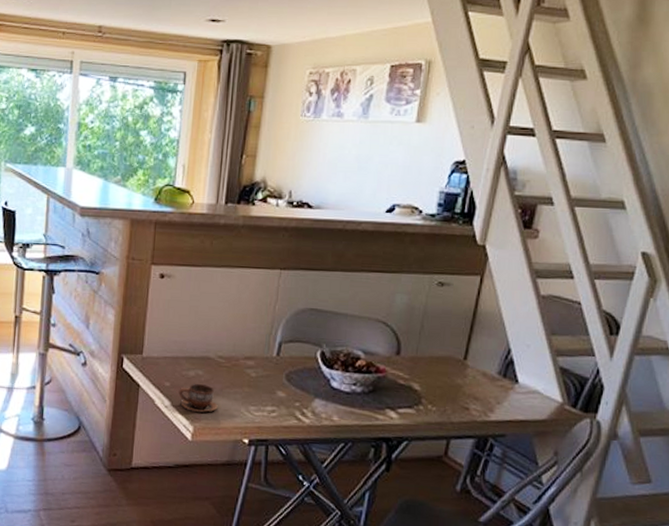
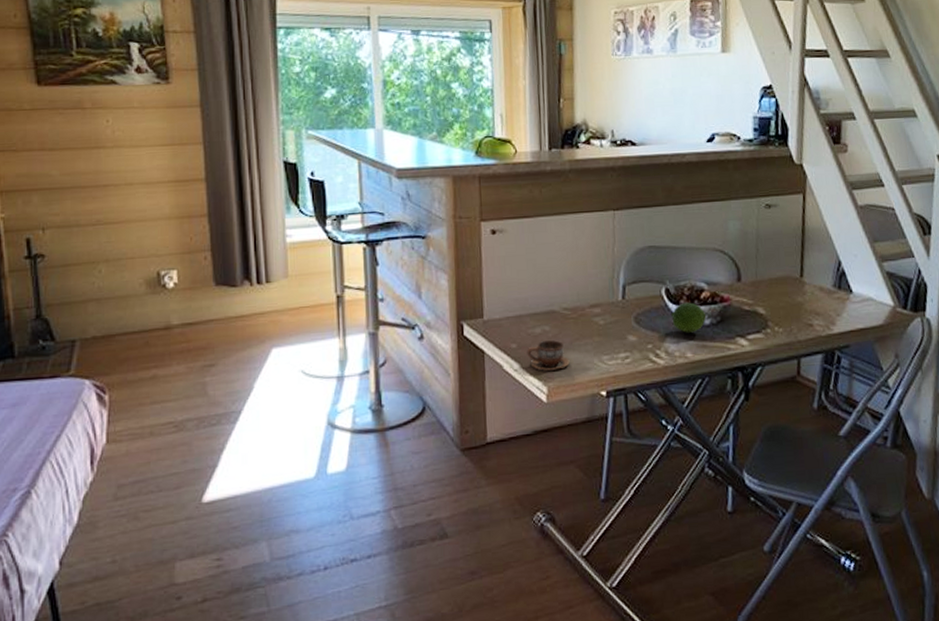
fruit: none [322,368,359,398] -> present [670,302,707,333]

